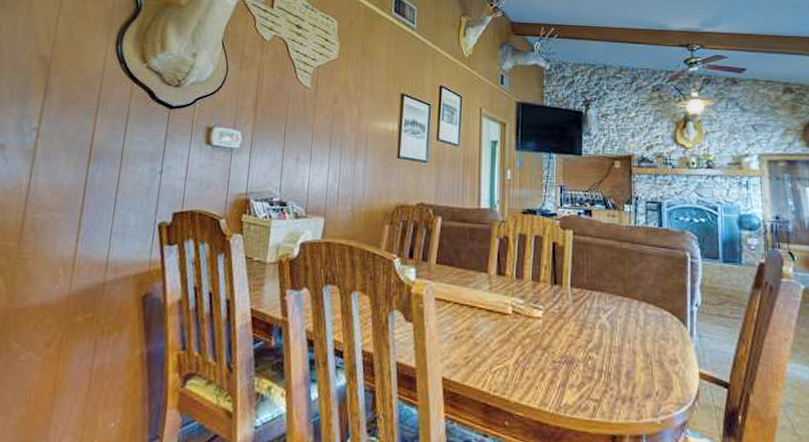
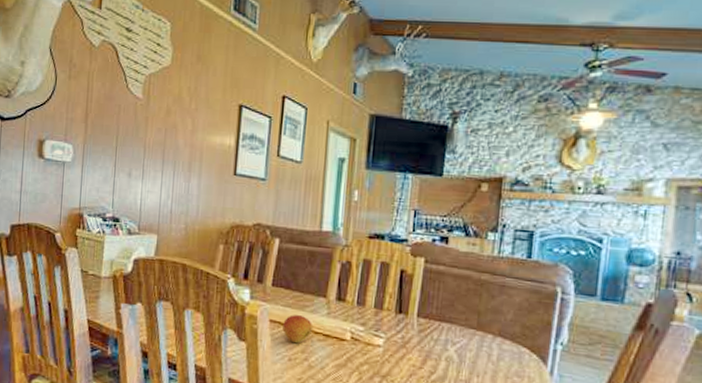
fruit: none [448,292,477,321] -> present [282,315,314,344]

